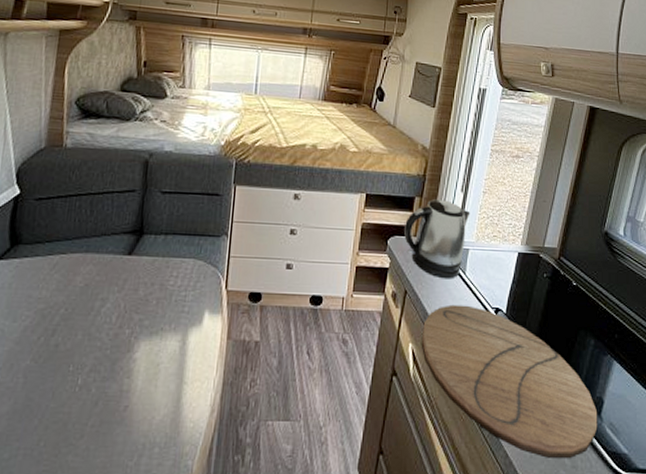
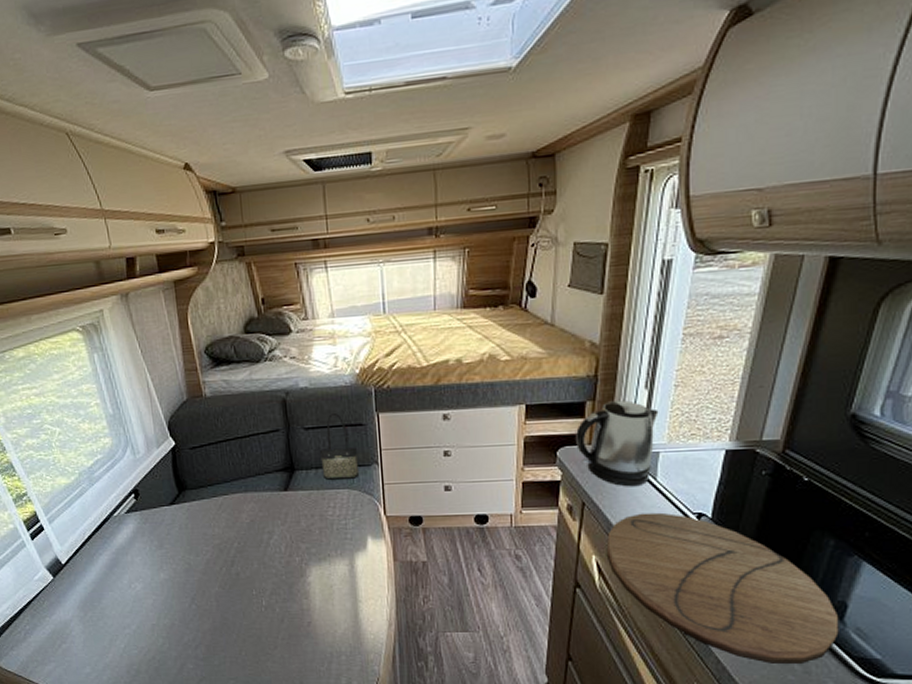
tote bag: none [171,181,209,250] -> present [319,413,359,481]

